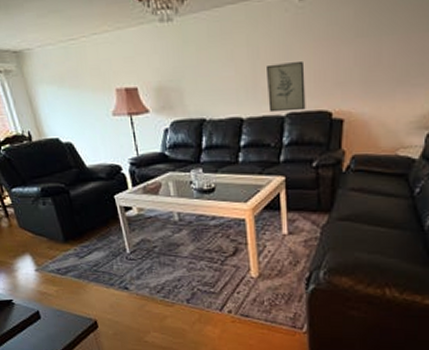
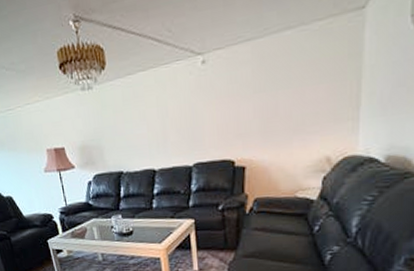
wall art: present [267,62,306,113] -> none [175,118,211,164]

